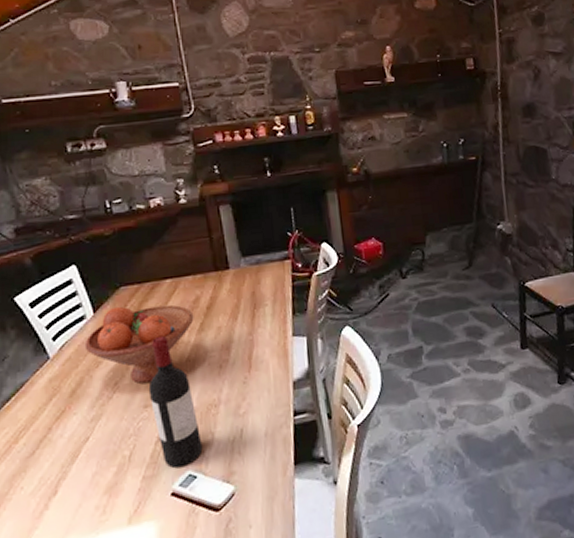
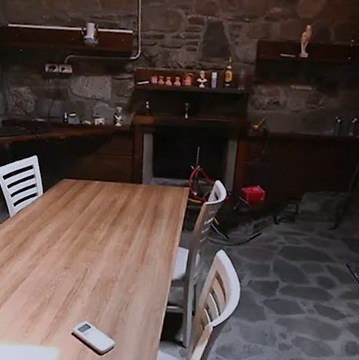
fruit bowl: present [84,304,194,384] -> none [33,192,110,252]
wine bottle: present [148,335,203,469] -> none [69,221,99,318]

